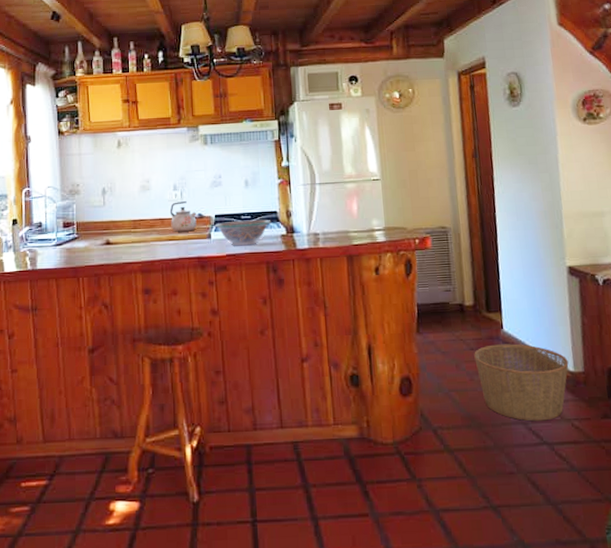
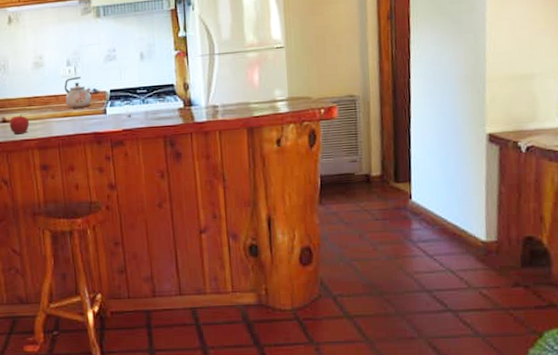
fruit: none [113,237,134,257] -> present [9,114,30,135]
bowl: present [214,219,272,246] -> none [109,92,168,121]
basket: present [474,344,569,422] -> none [379,214,481,290]

